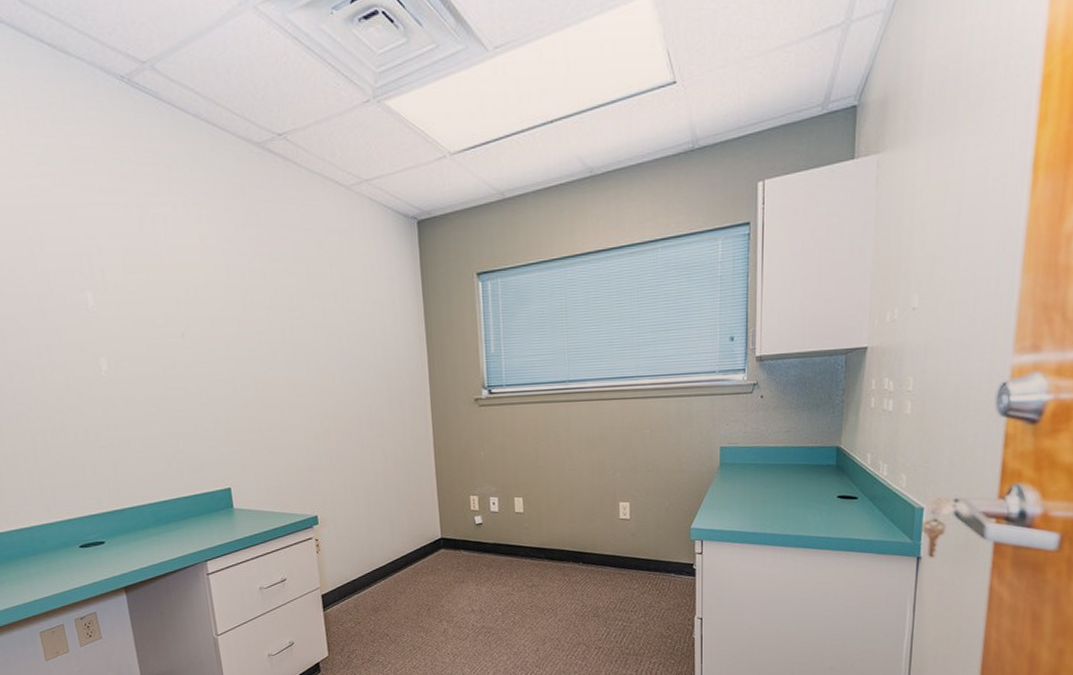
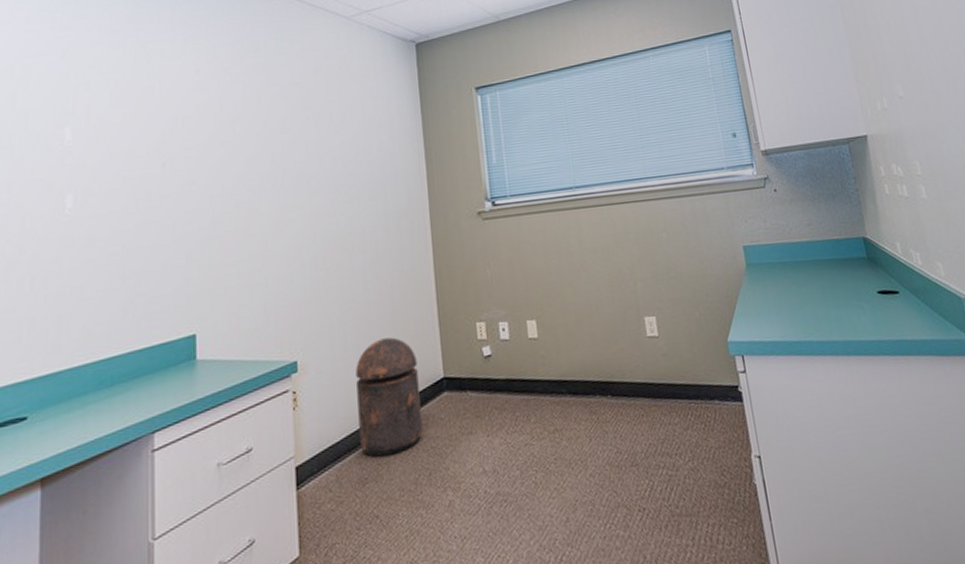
trash can: none [367,502,423,593] -> present [355,337,423,457]

